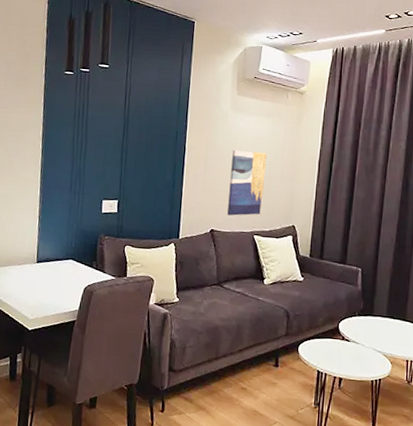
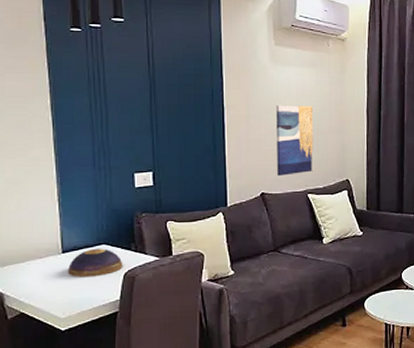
decorative bowl: none [39,262,85,287] -> present [68,248,123,277]

